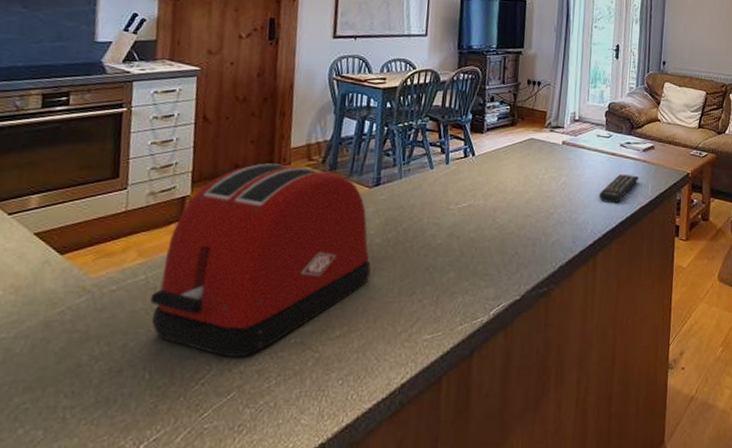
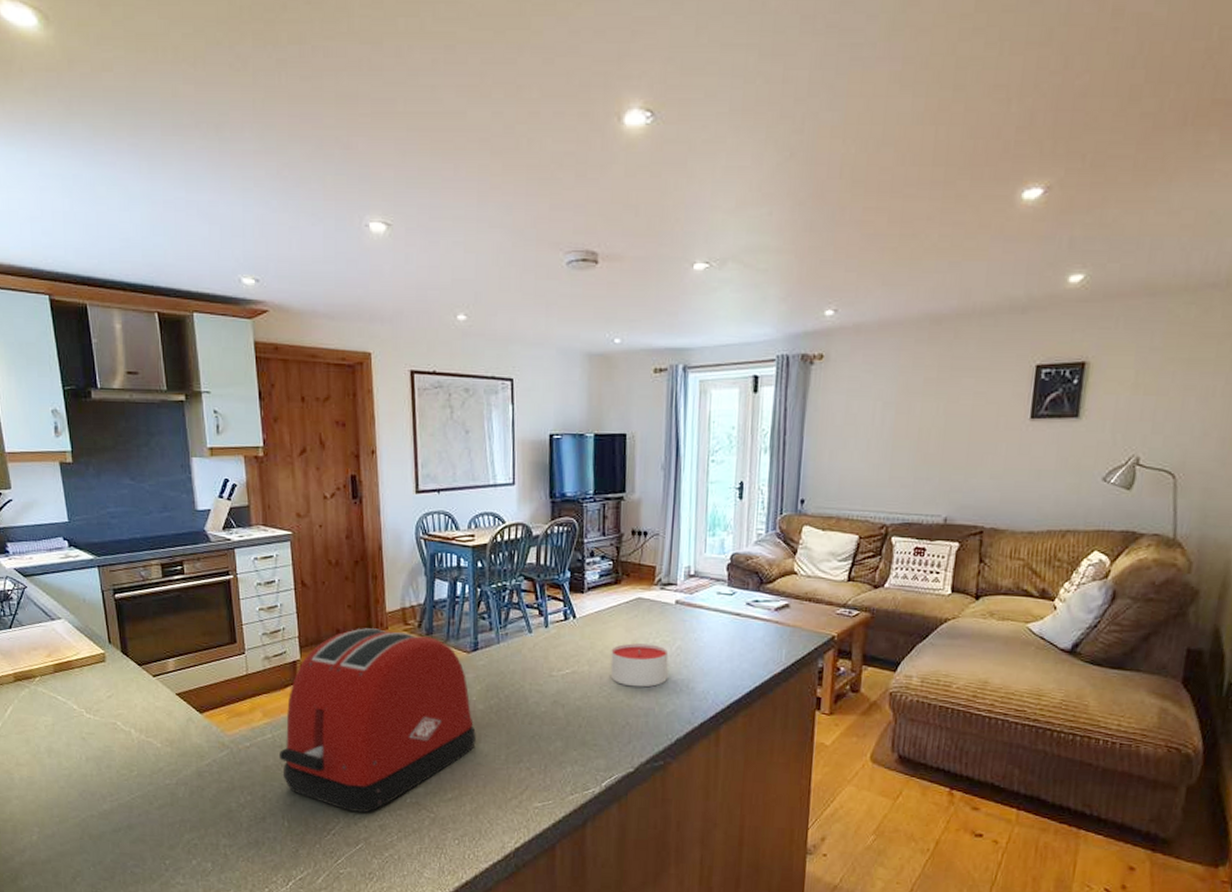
candle: none [504,179,555,219] -> present [610,643,669,687]
remote control: present [599,174,640,204] -> none [720,638,771,672]

